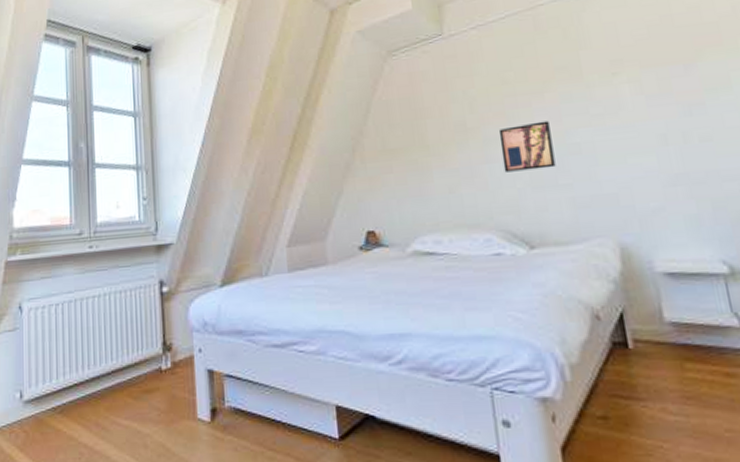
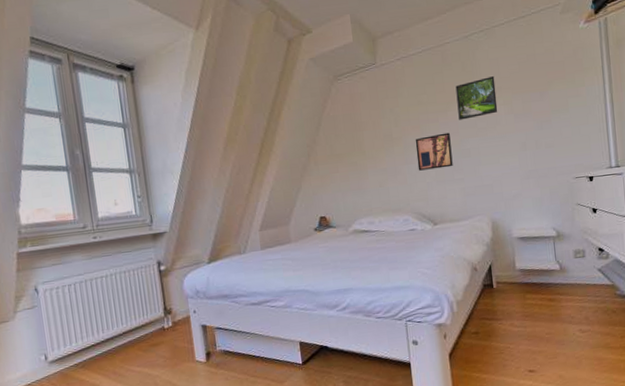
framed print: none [554,45,620,104] -> present [455,76,498,120]

